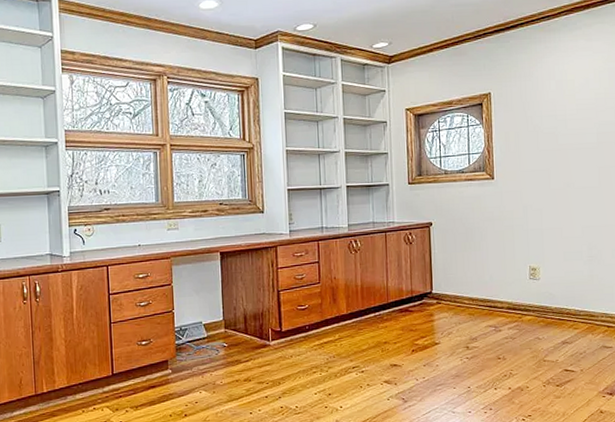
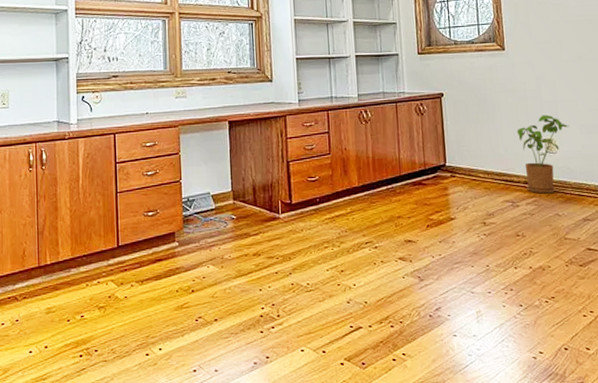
house plant: none [502,242,554,319] -> present [516,115,570,194]

